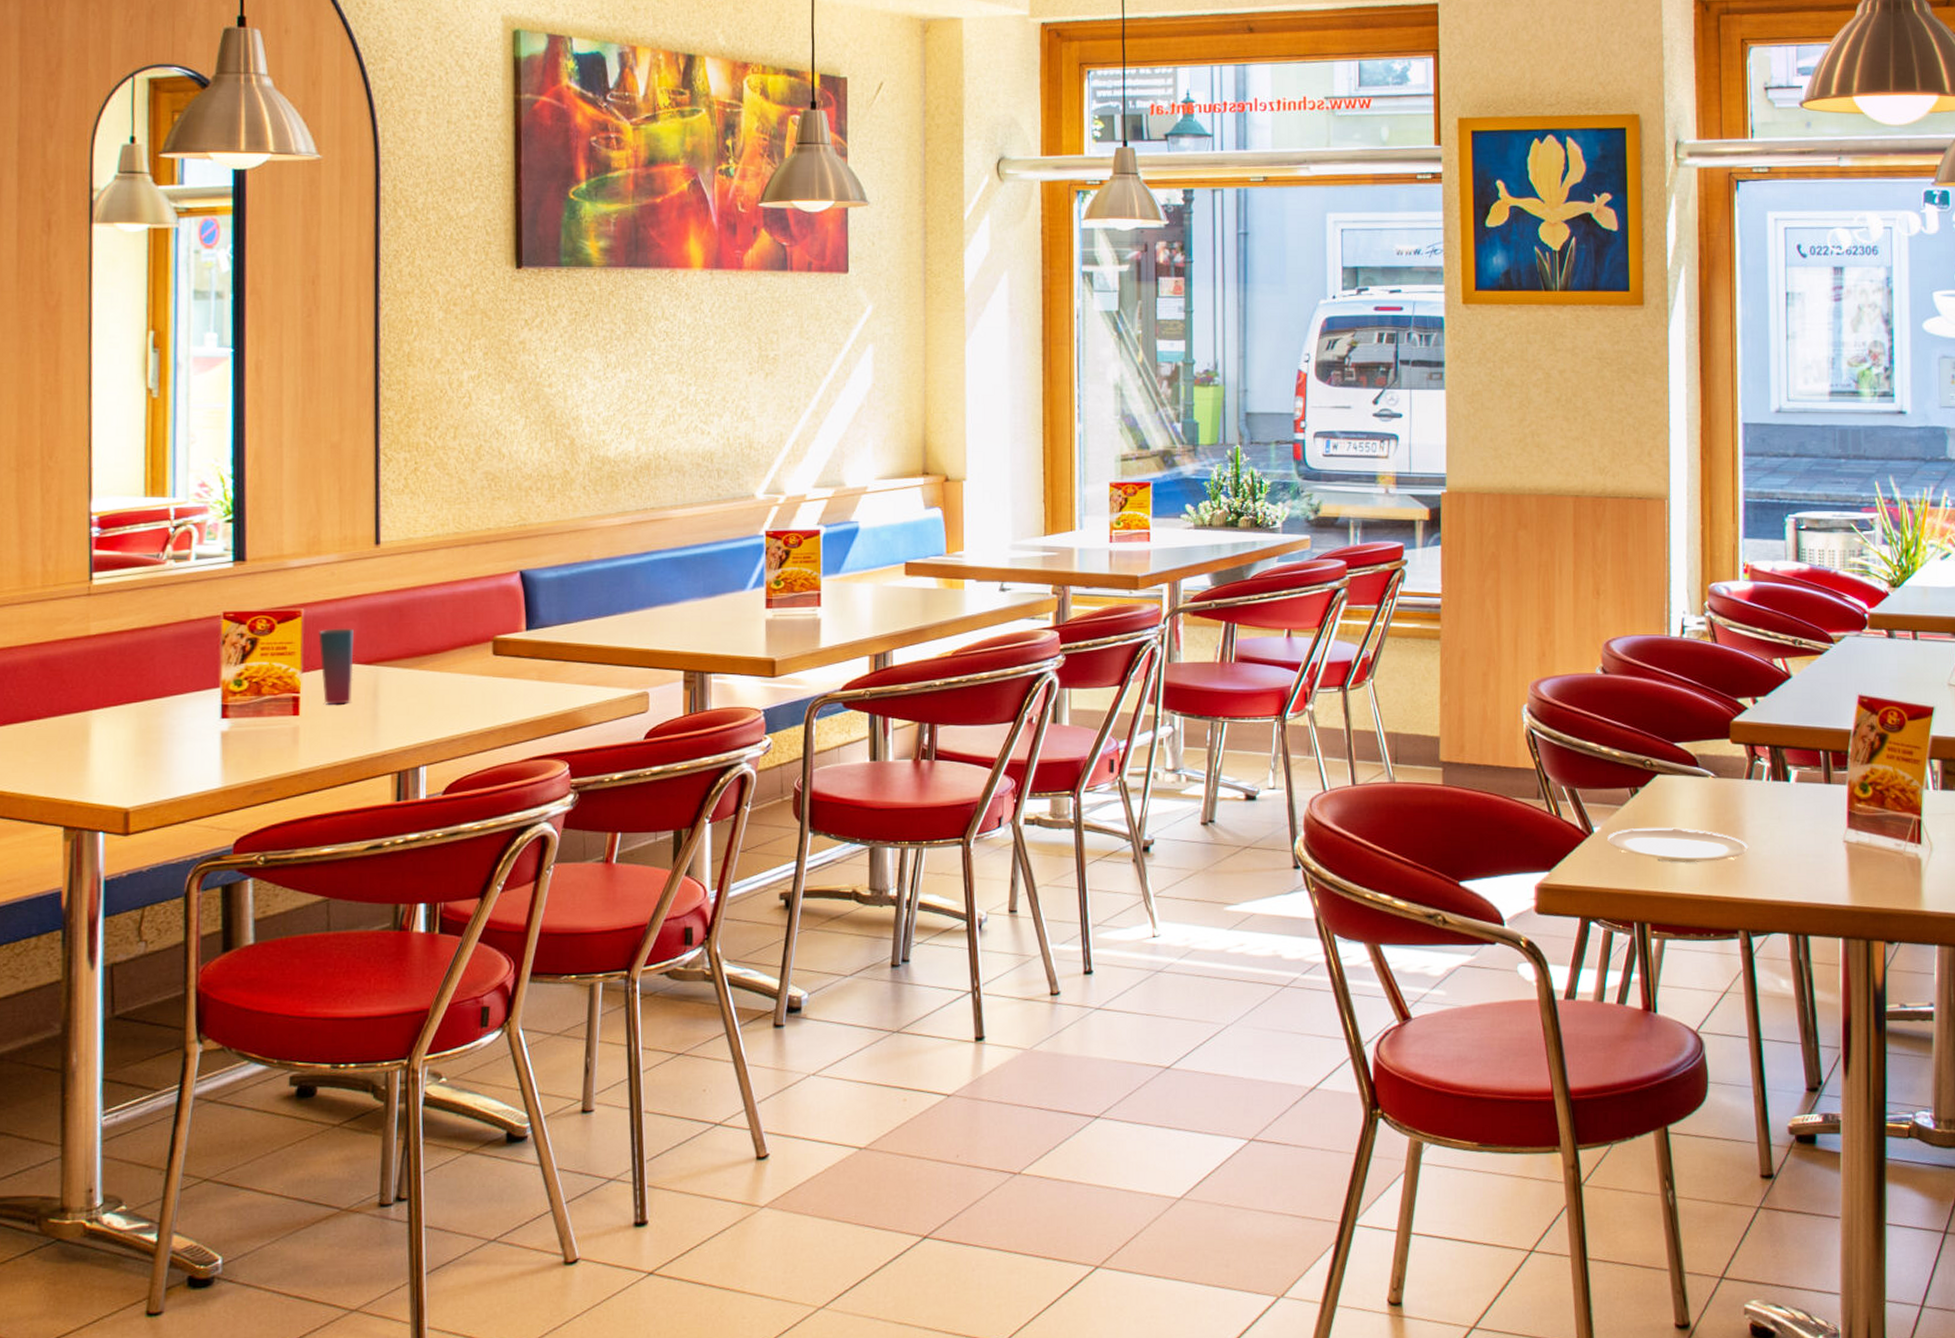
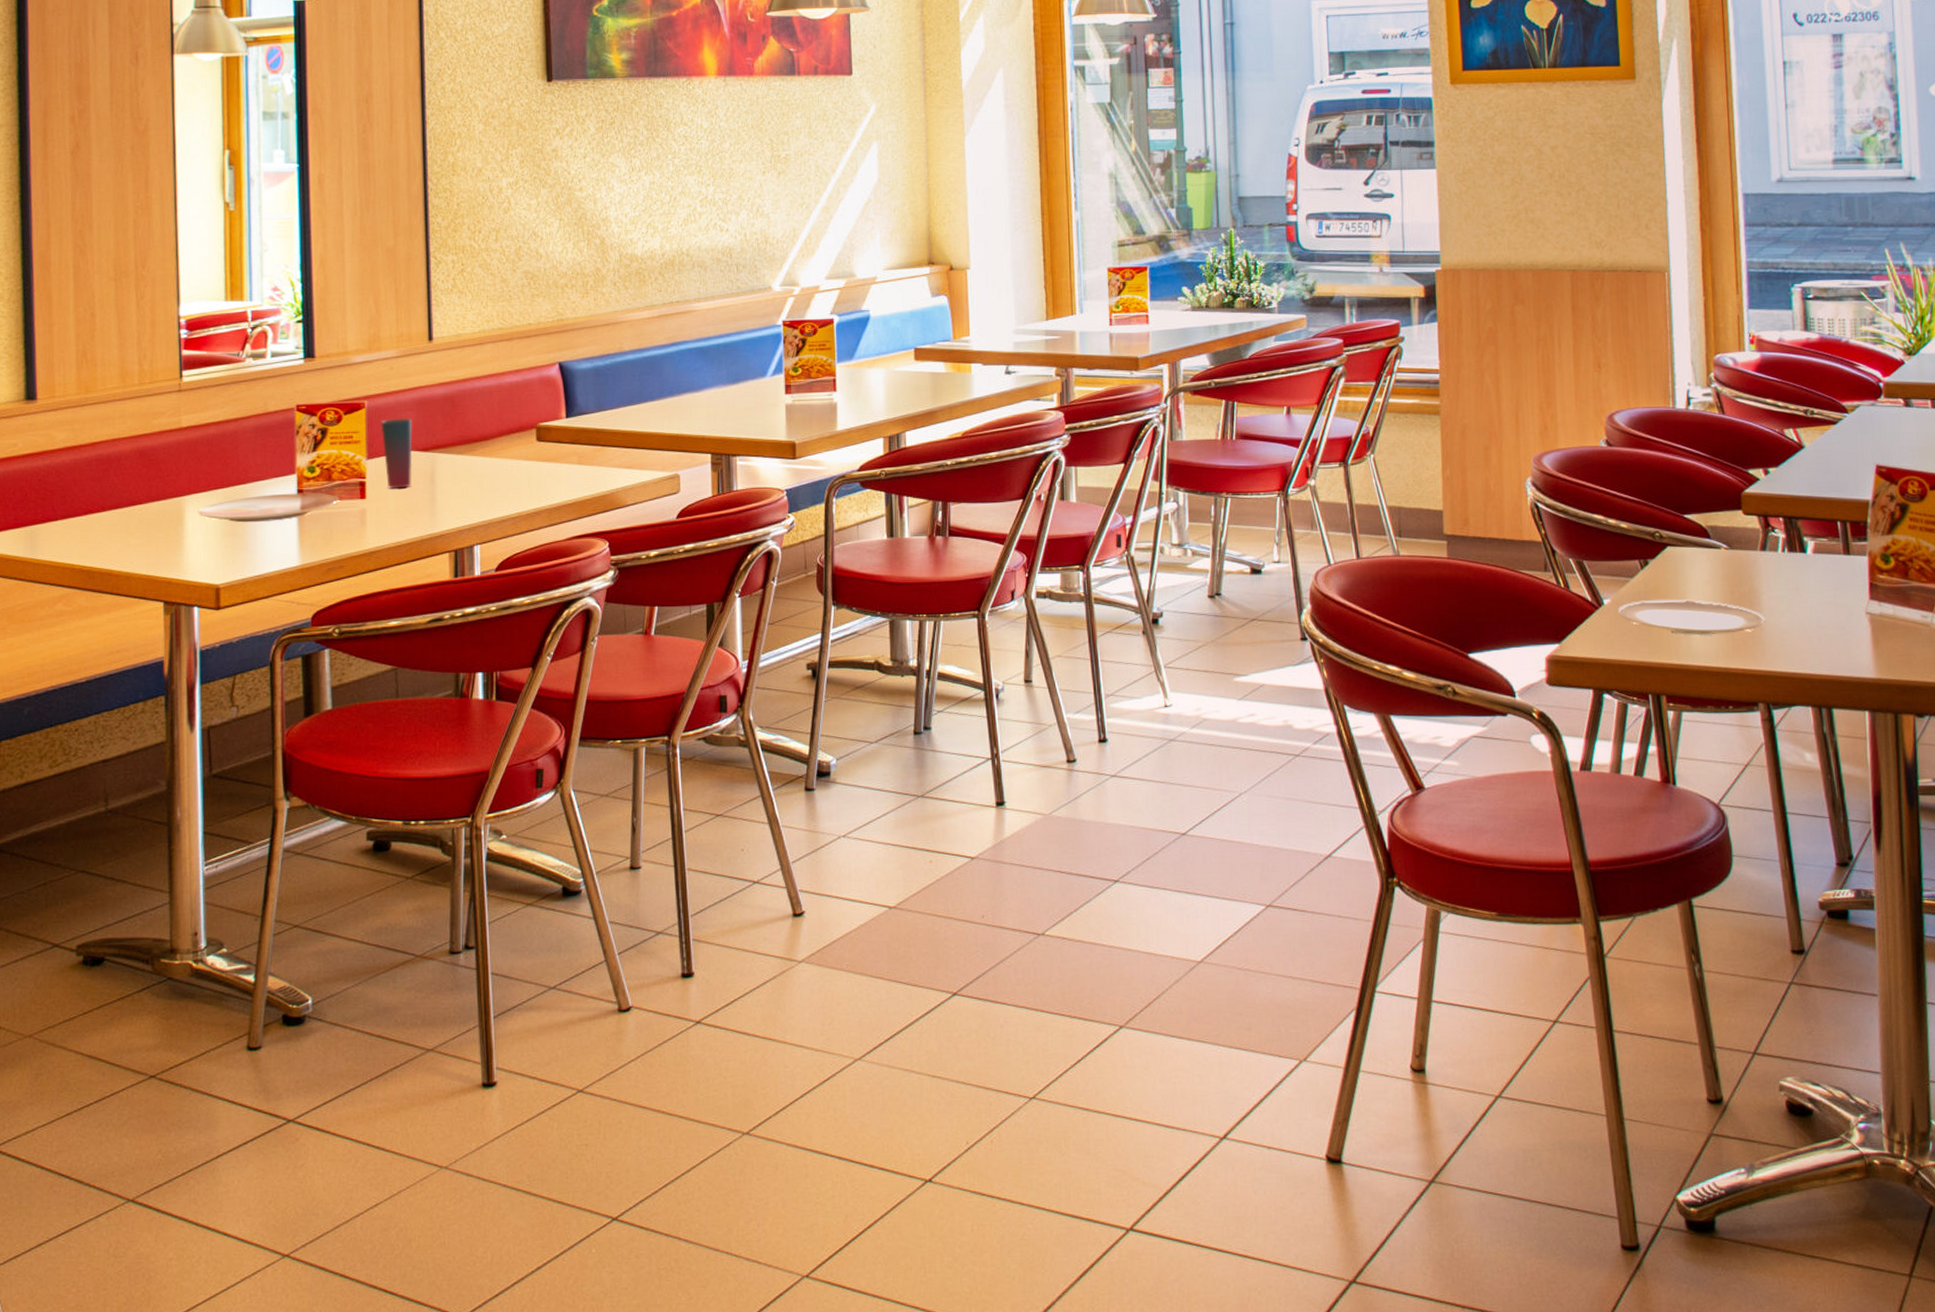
plate: none [105,708,269,740] -> present [197,493,339,523]

